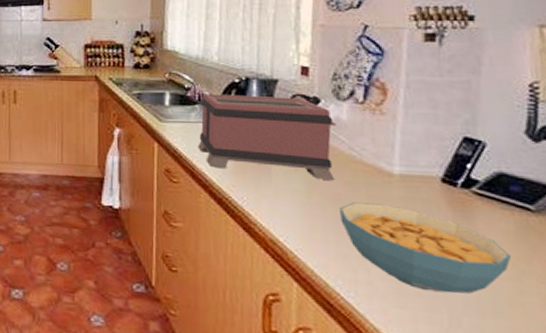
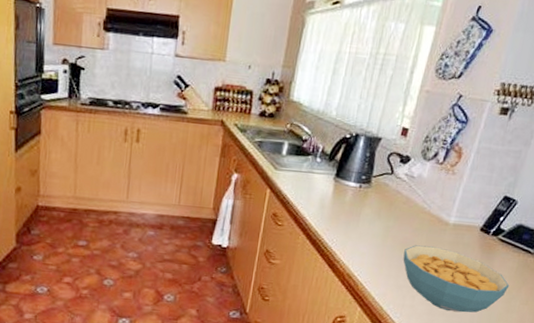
toaster: present [198,93,337,180] -> none [304,146,419,227]

